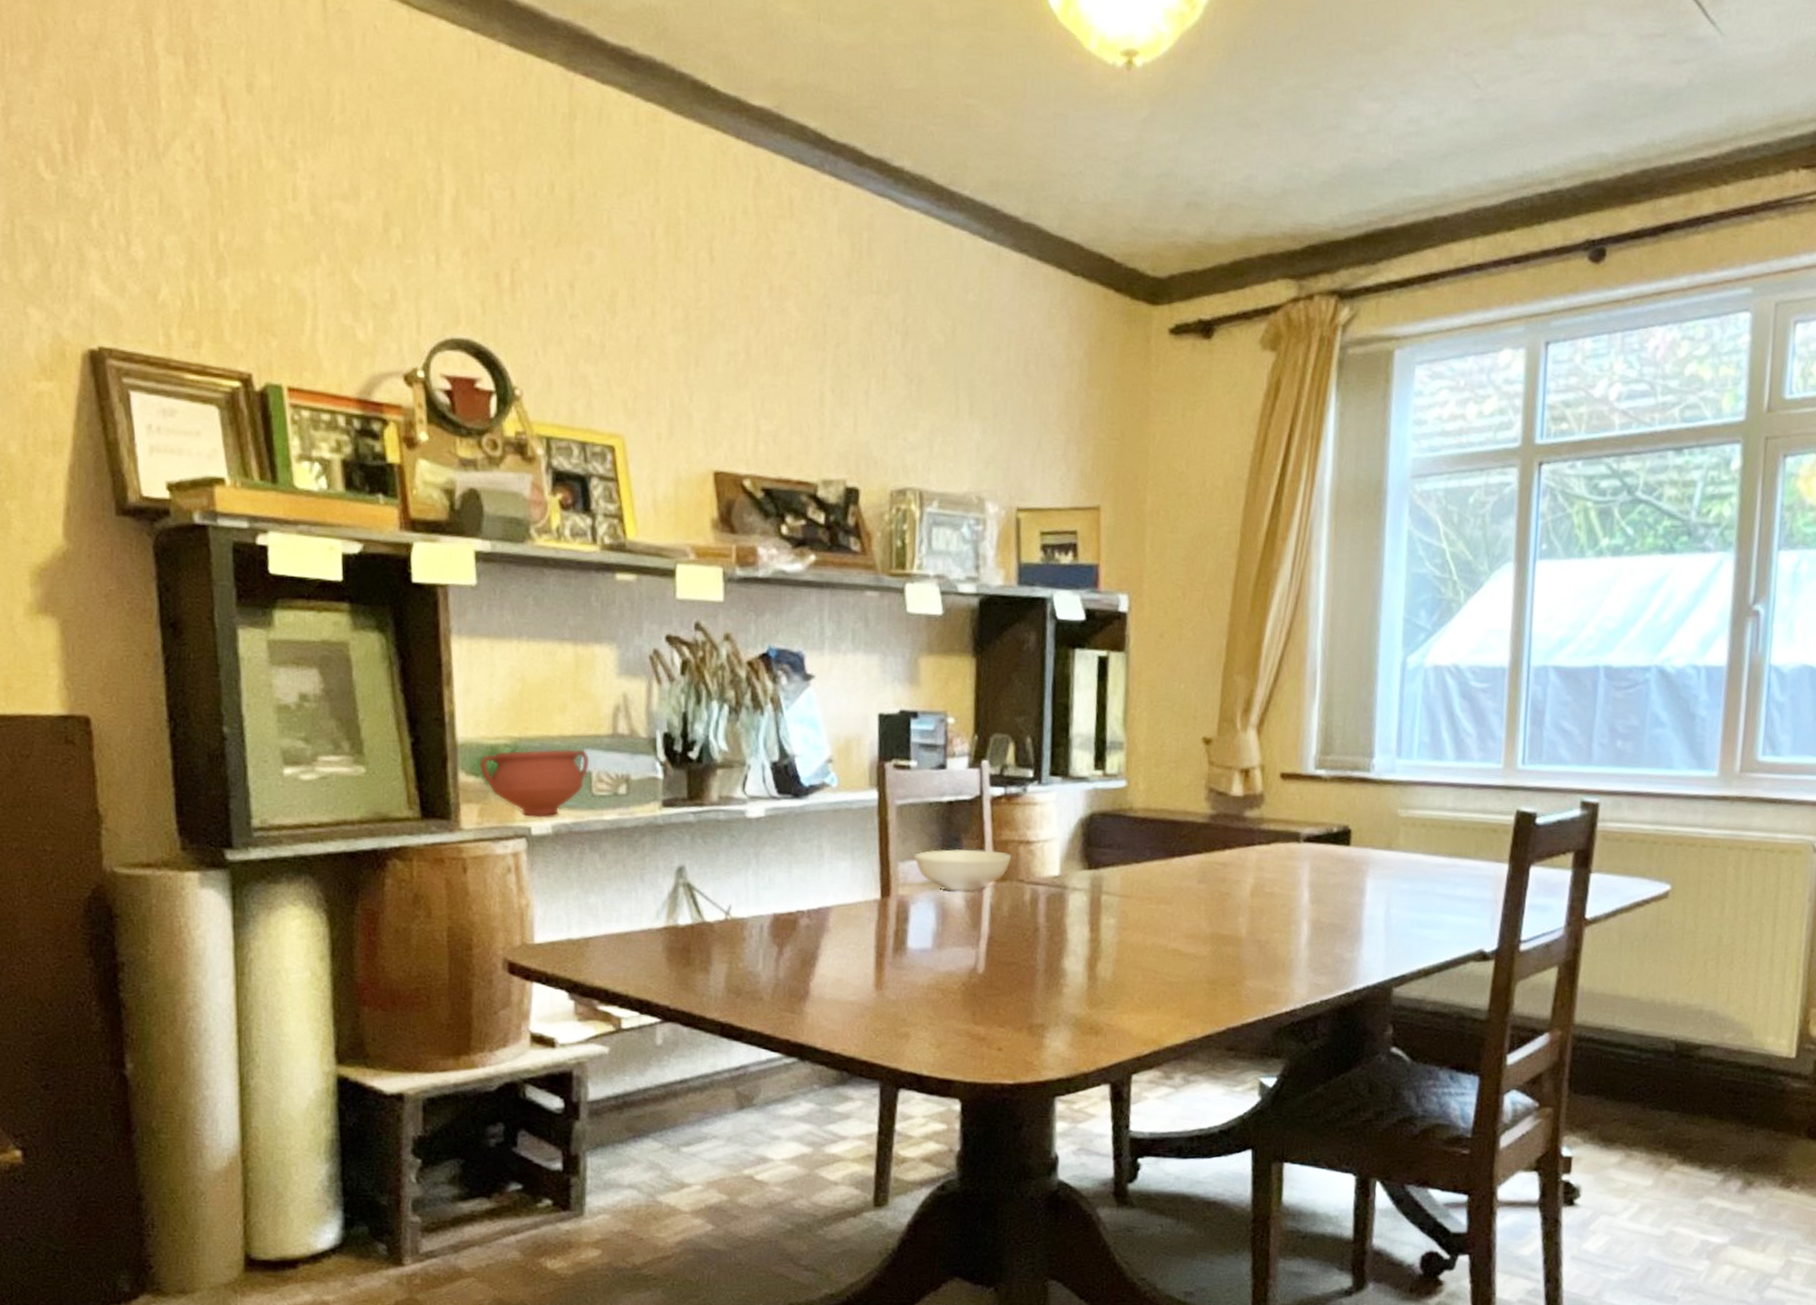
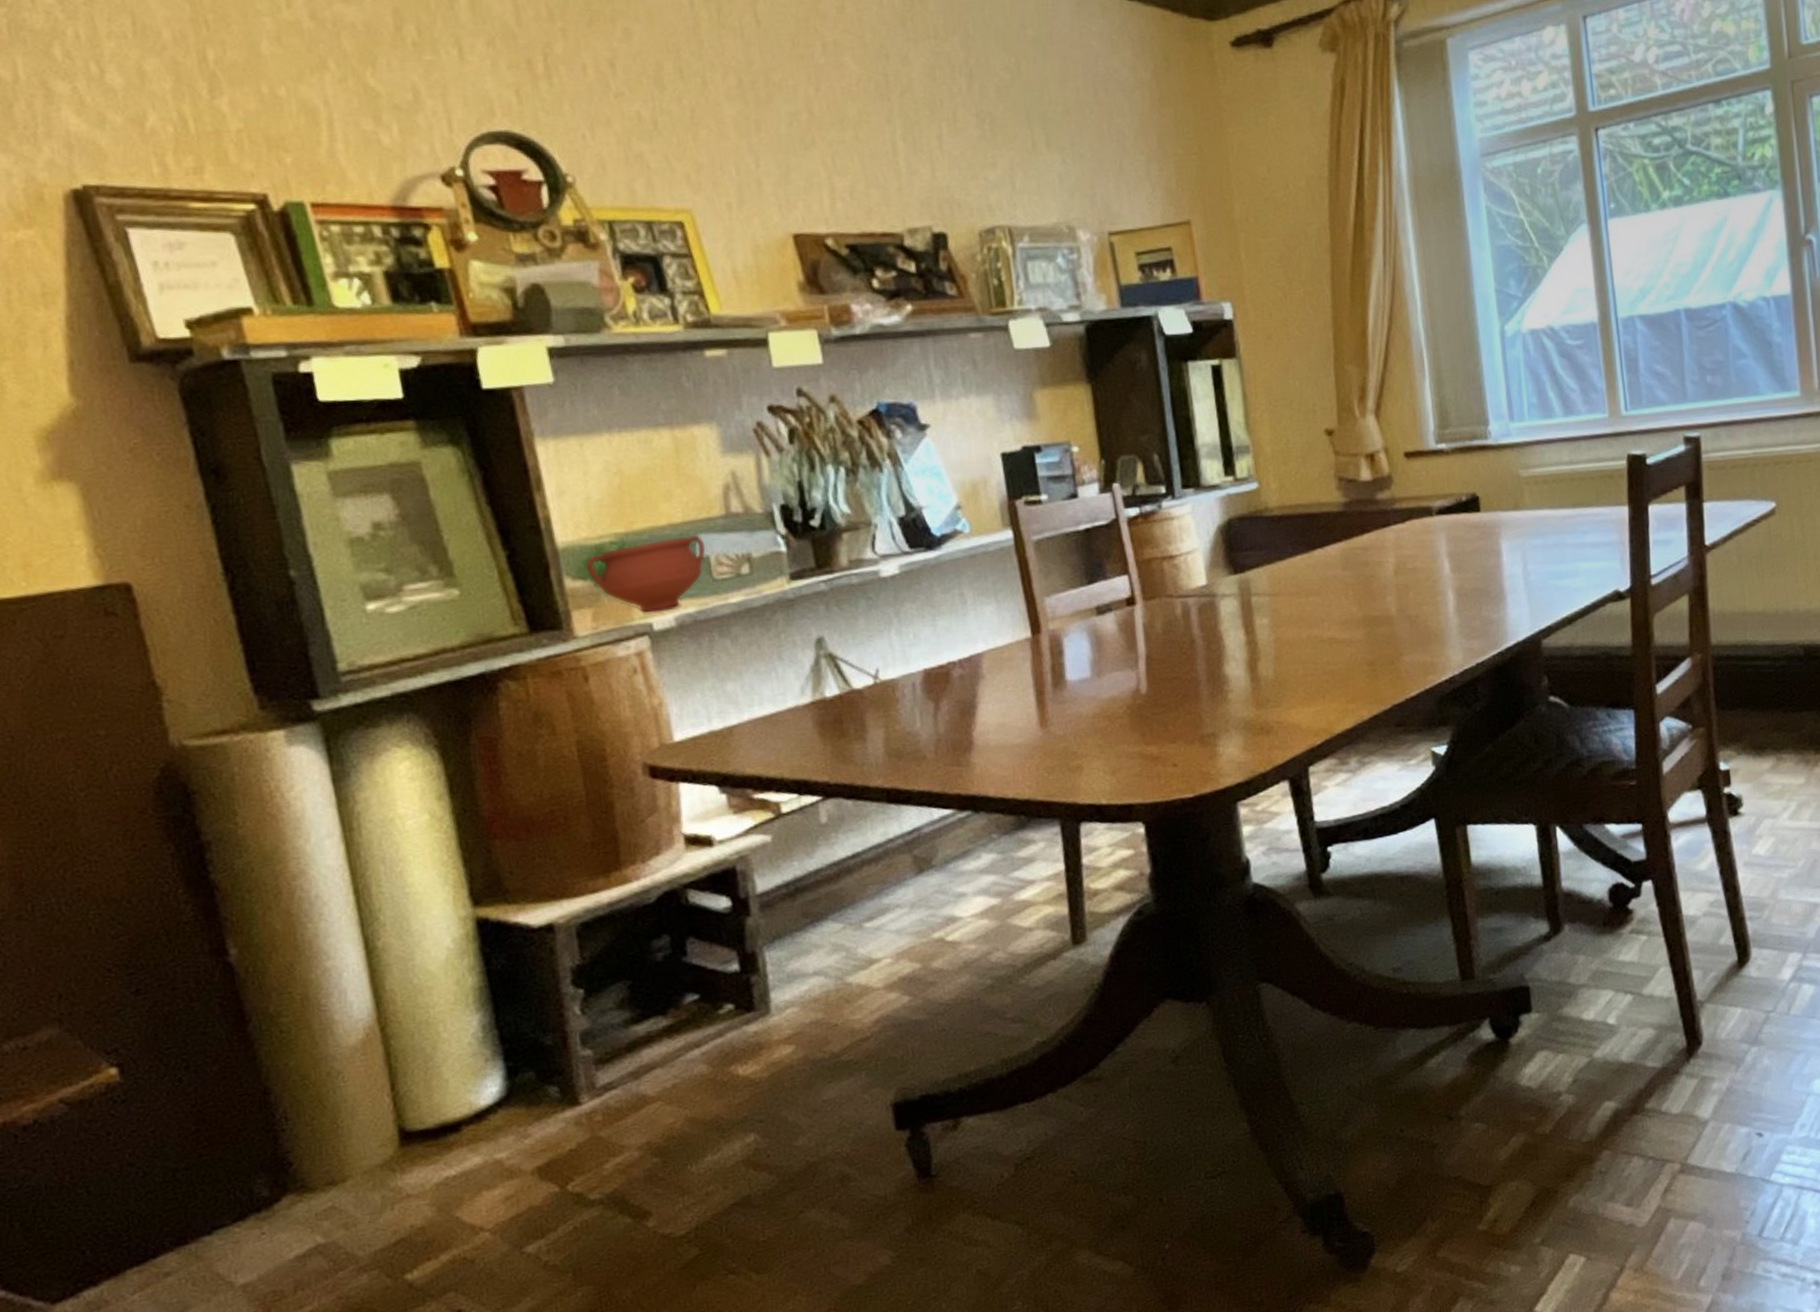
bowl: present [913,849,1012,892] -> none [1058,570,1157,617]

